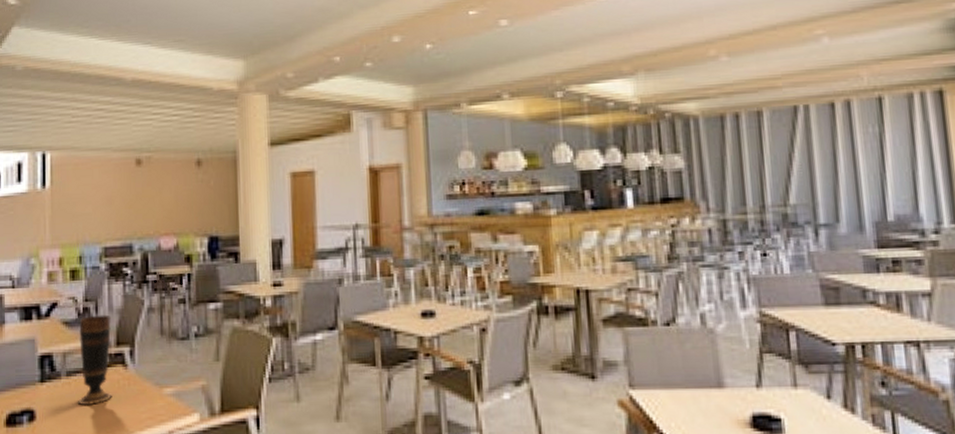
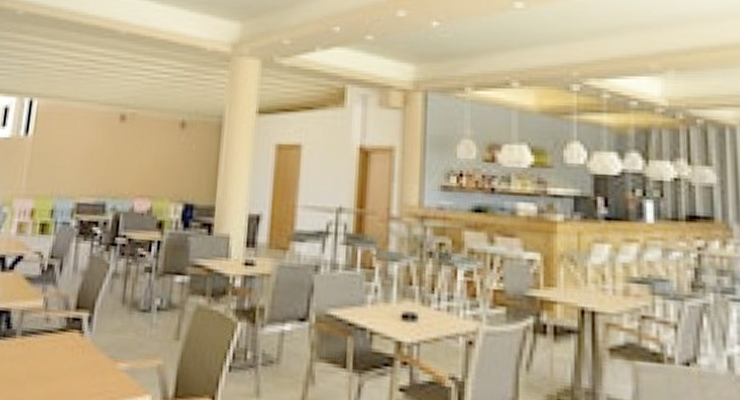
vase: present [78,314,112,405] -> none [29,274,74,371]

